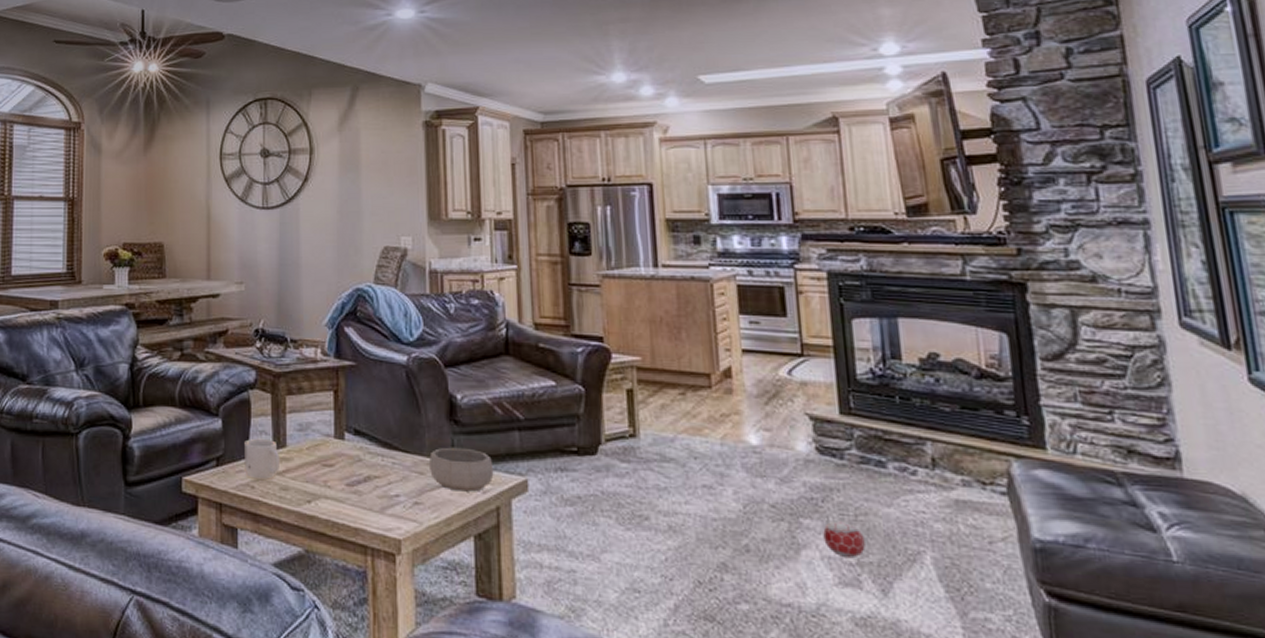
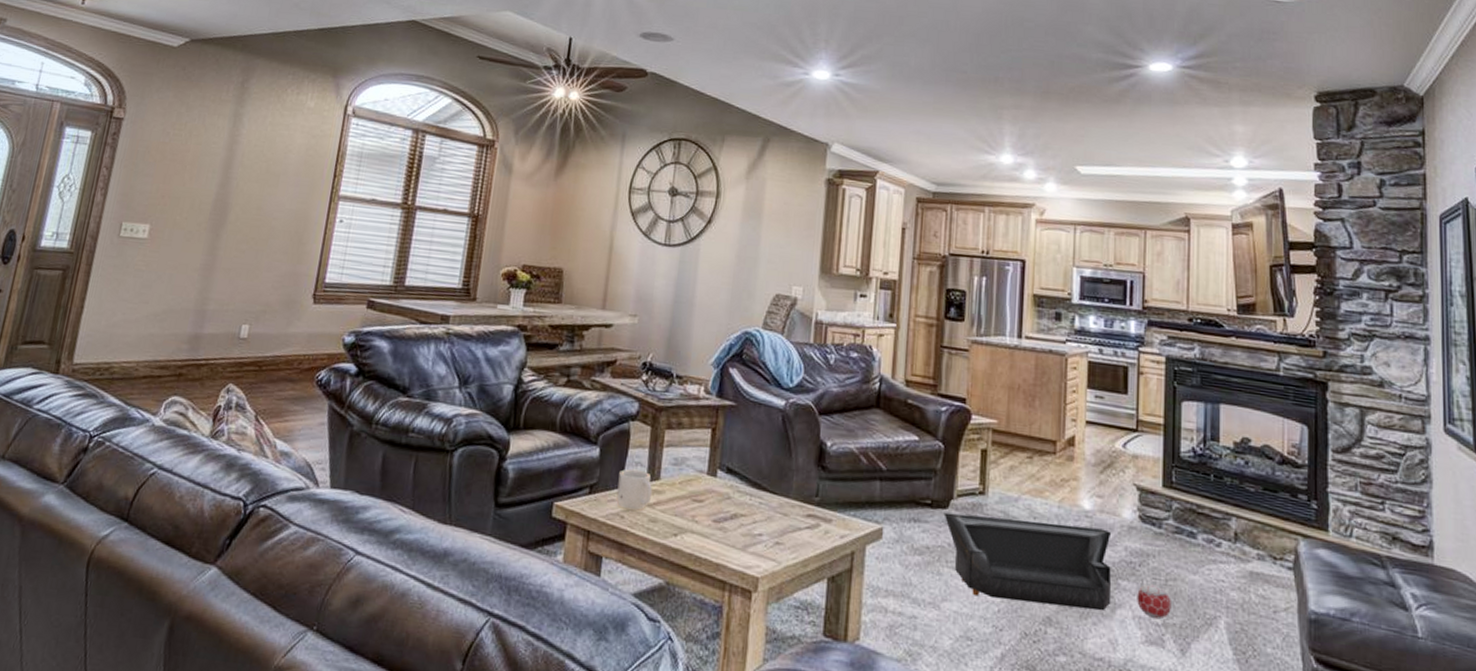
decorative bowl: present [428,447,494,492] -> none [793,491,853,536]
dog bed: none [592,459,793,553] -> present [943,512,1112,611]

